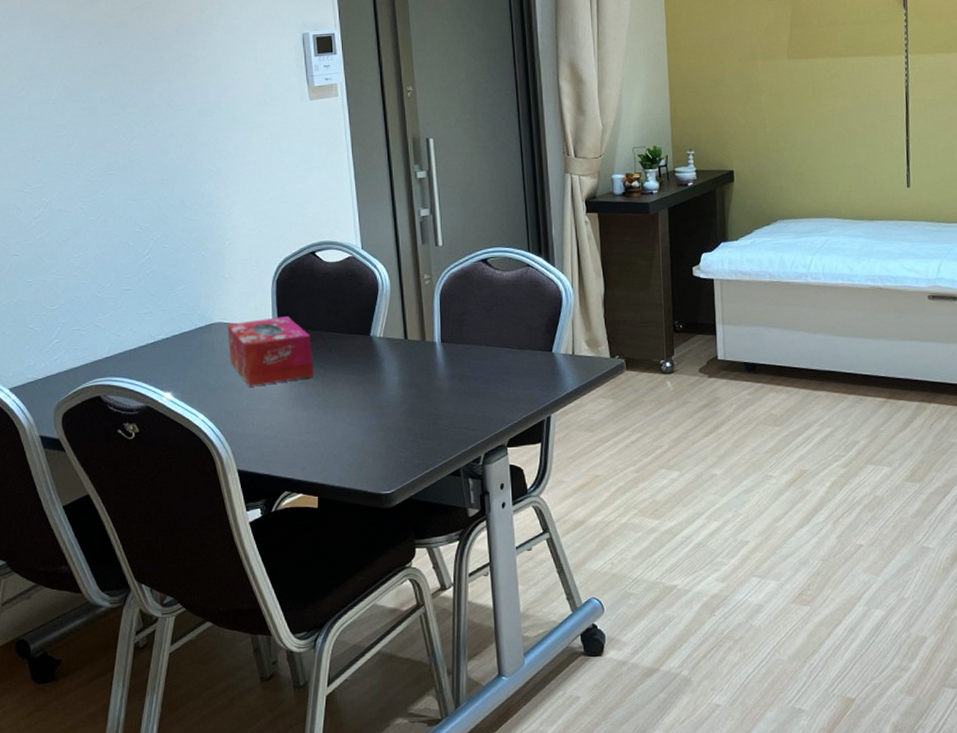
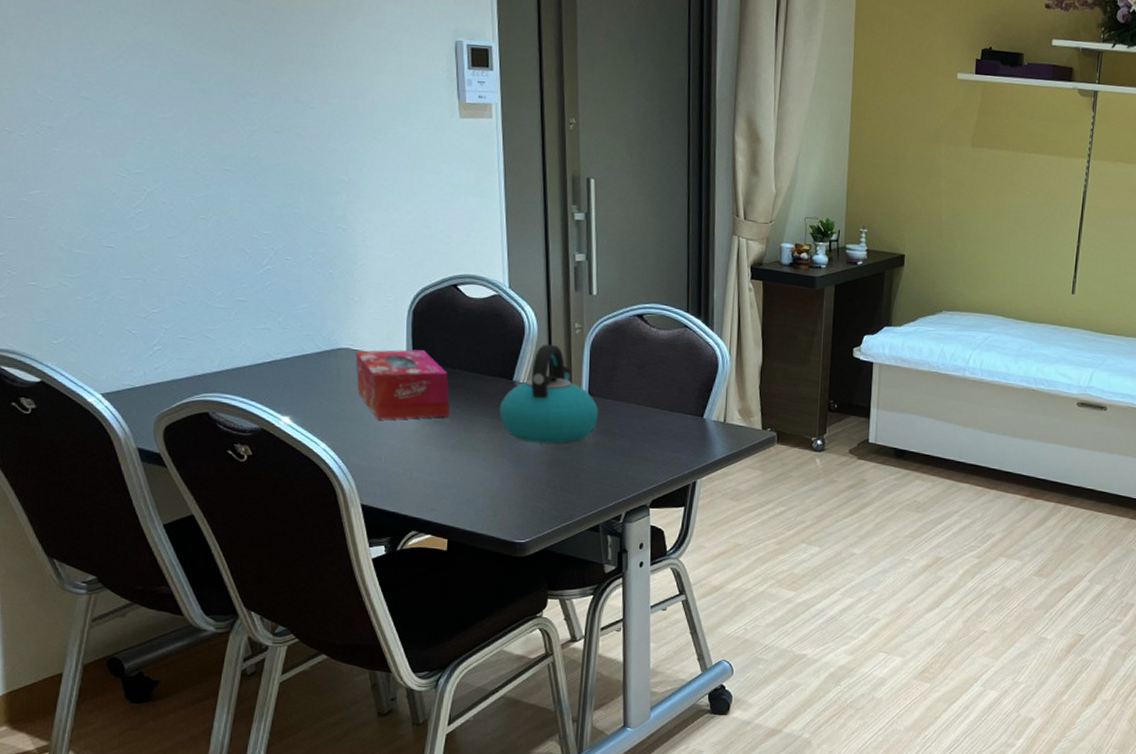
kettle: none [359,297,452,394] -> present [499,344,599,444]

